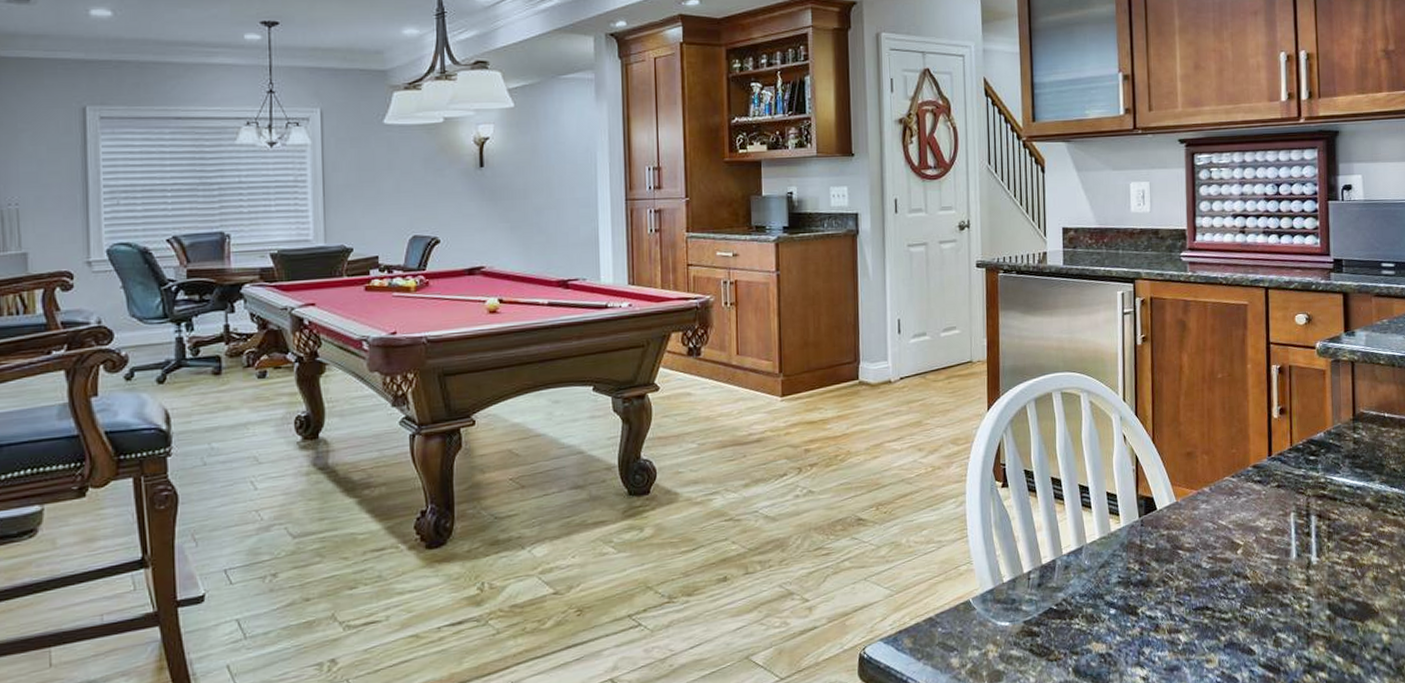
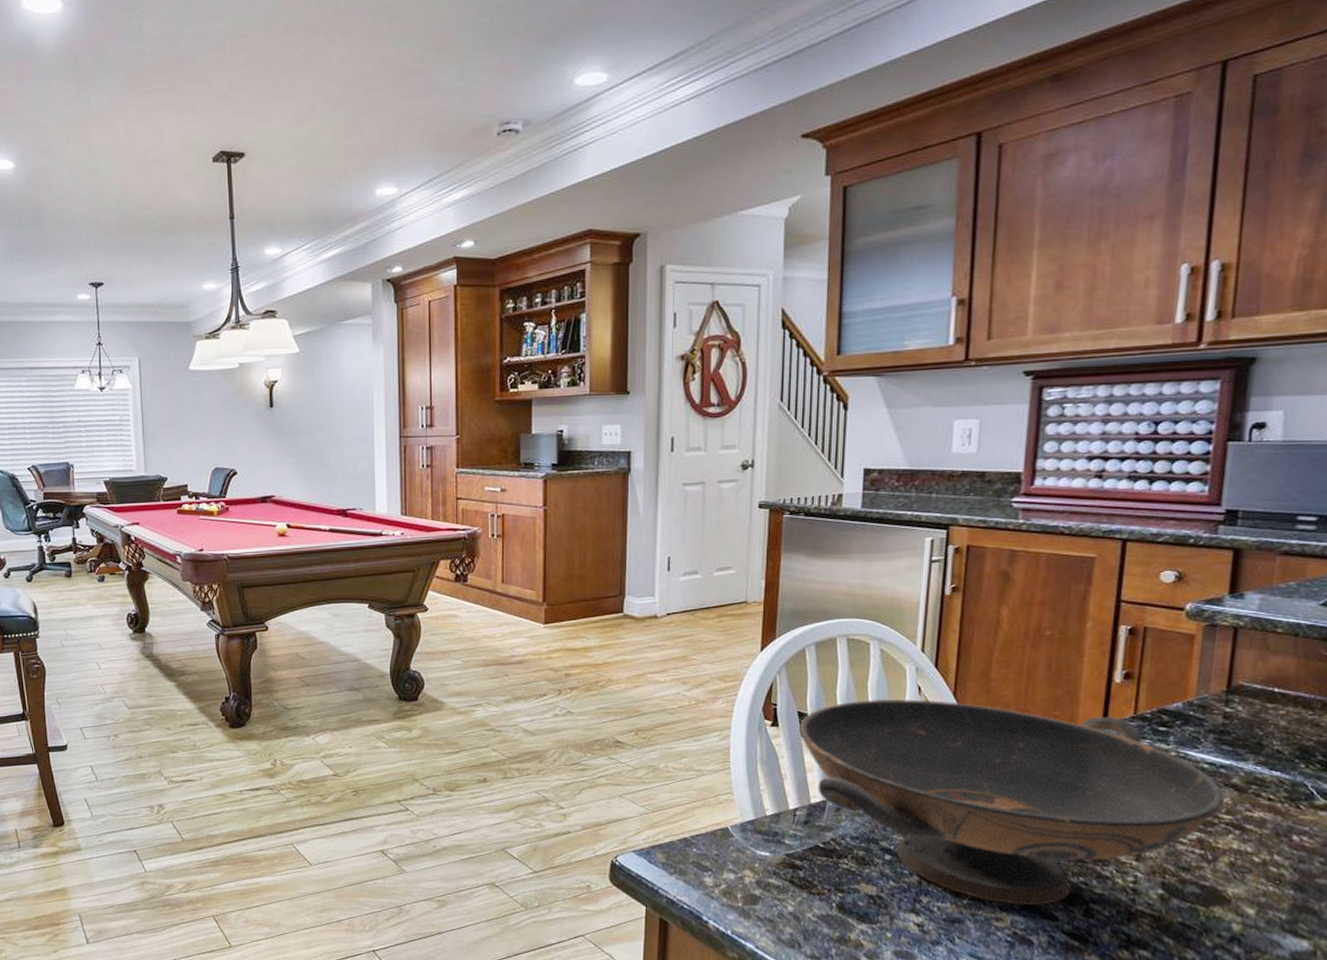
decorative bowl: none [1027,448,1364,644] -> present [799,698,1225,905]

